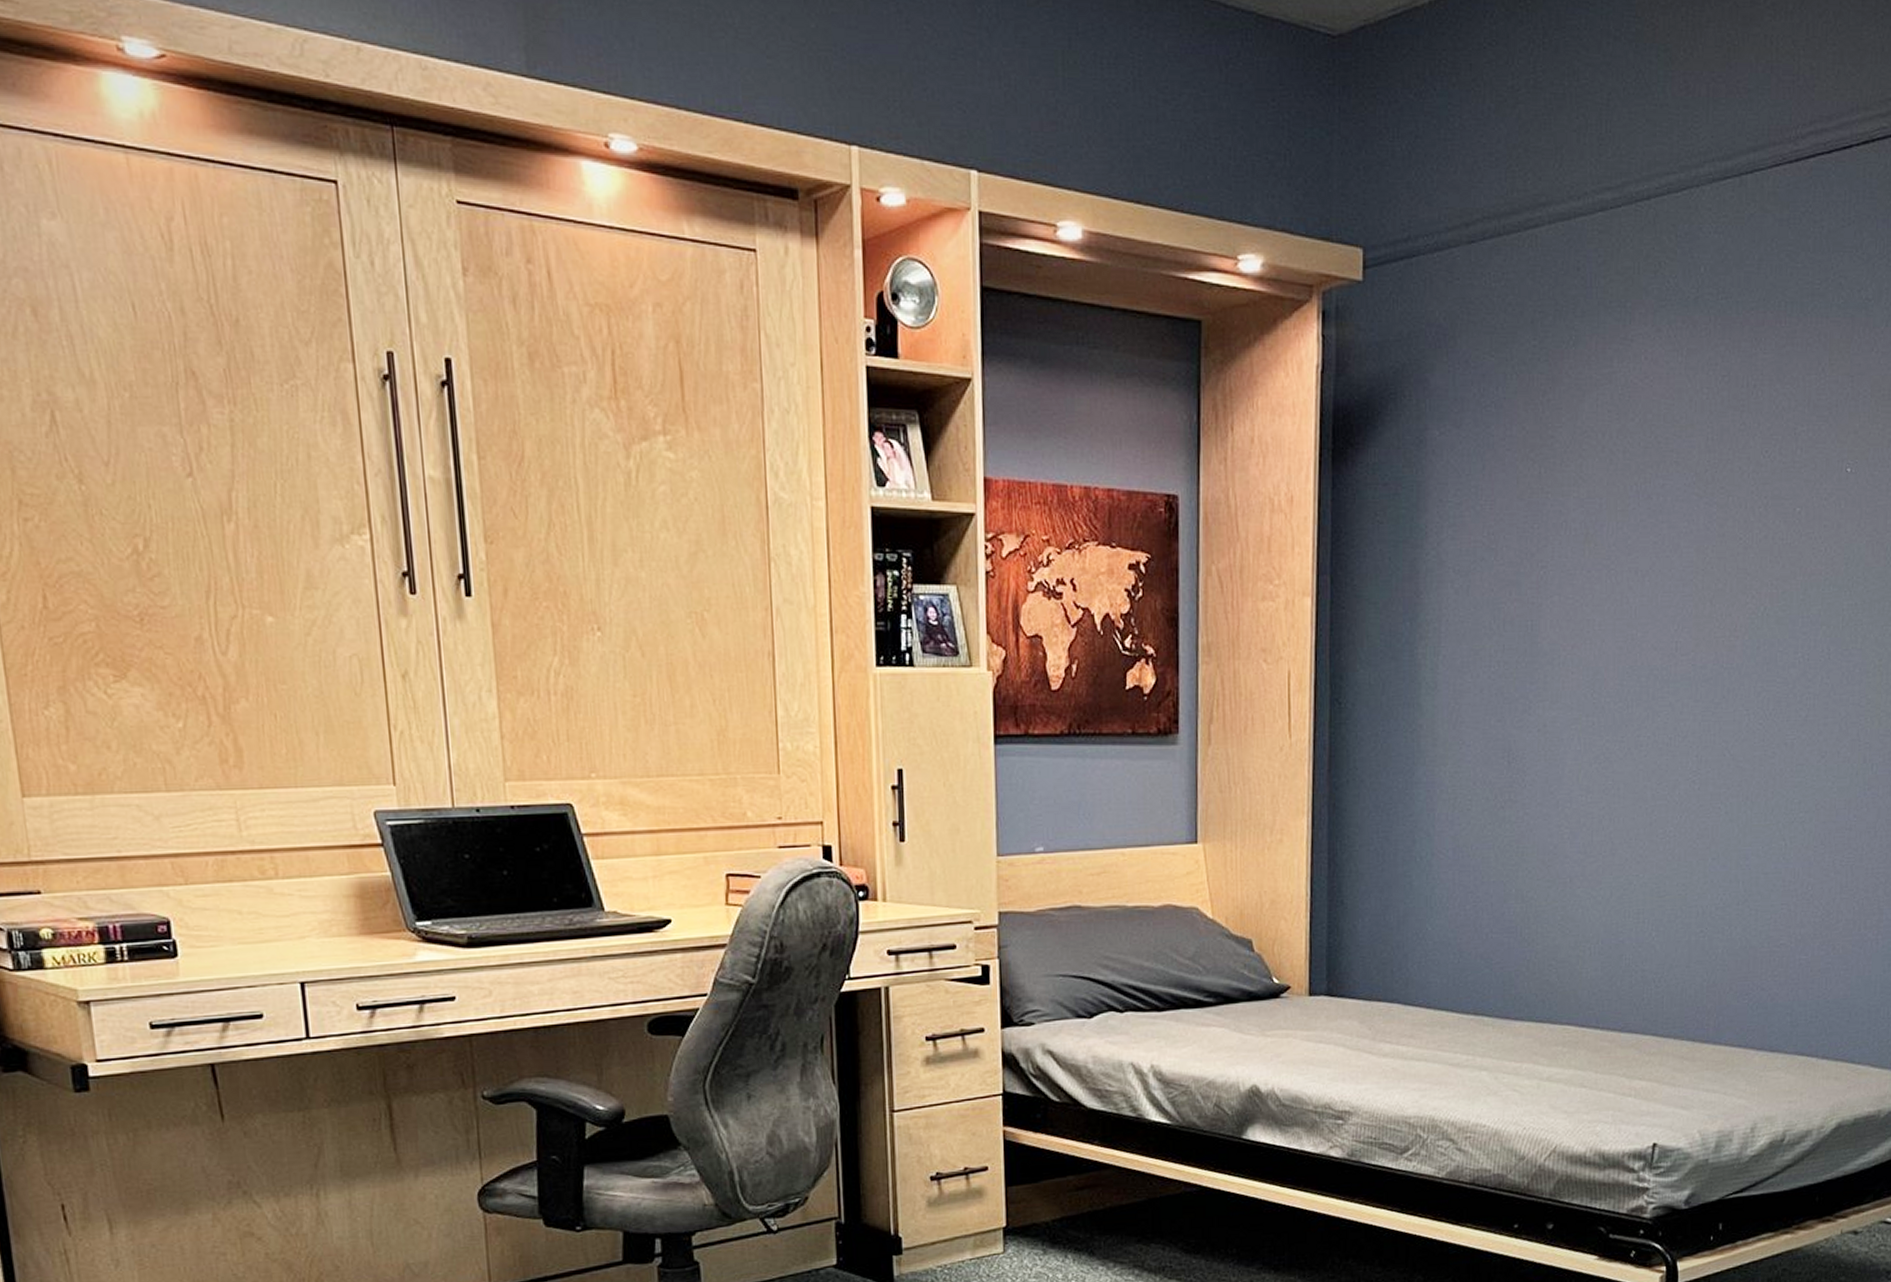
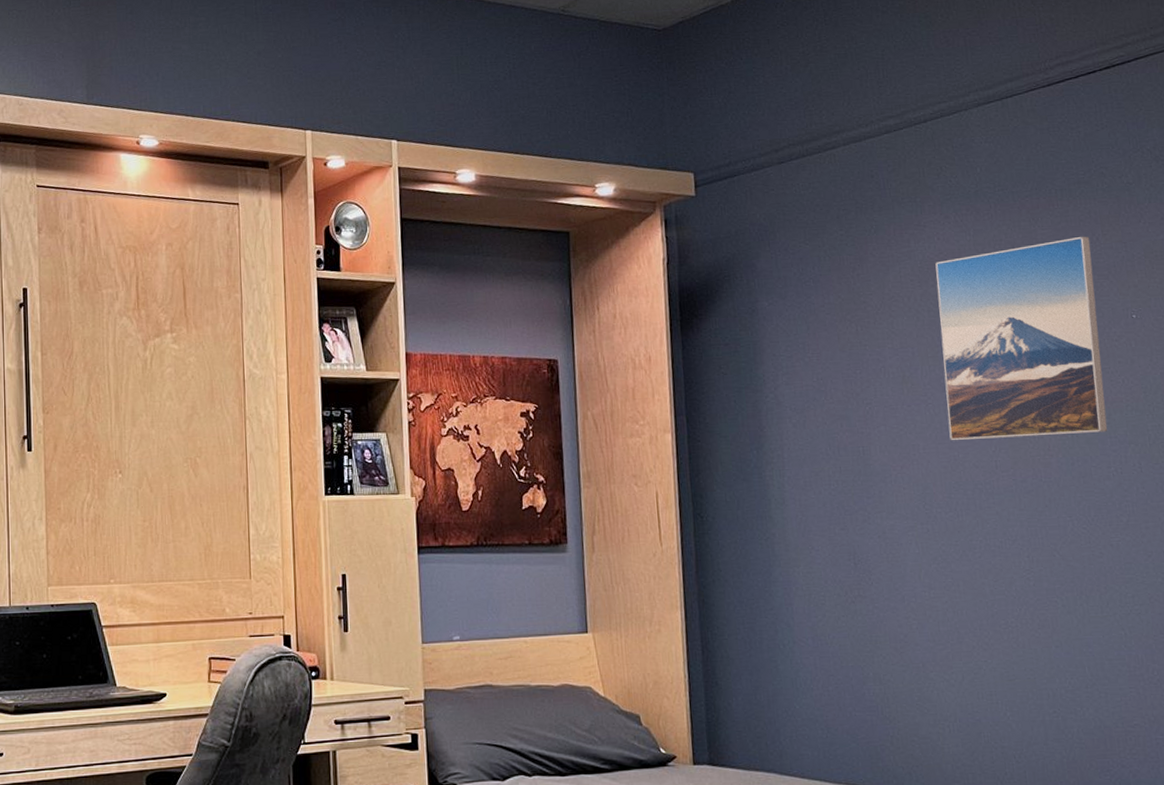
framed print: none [1630,365,1815,616] -> present [935,236,1108,441]

